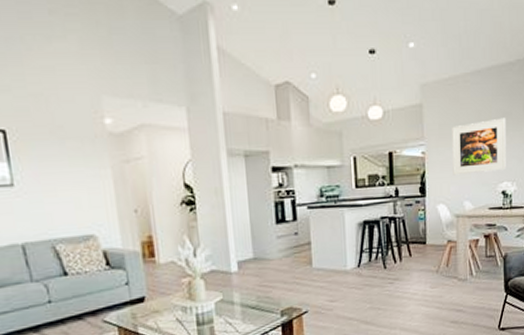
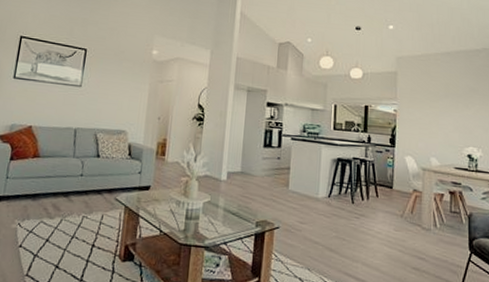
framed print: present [452,117,506,176] -> none [421,92,473,137]

